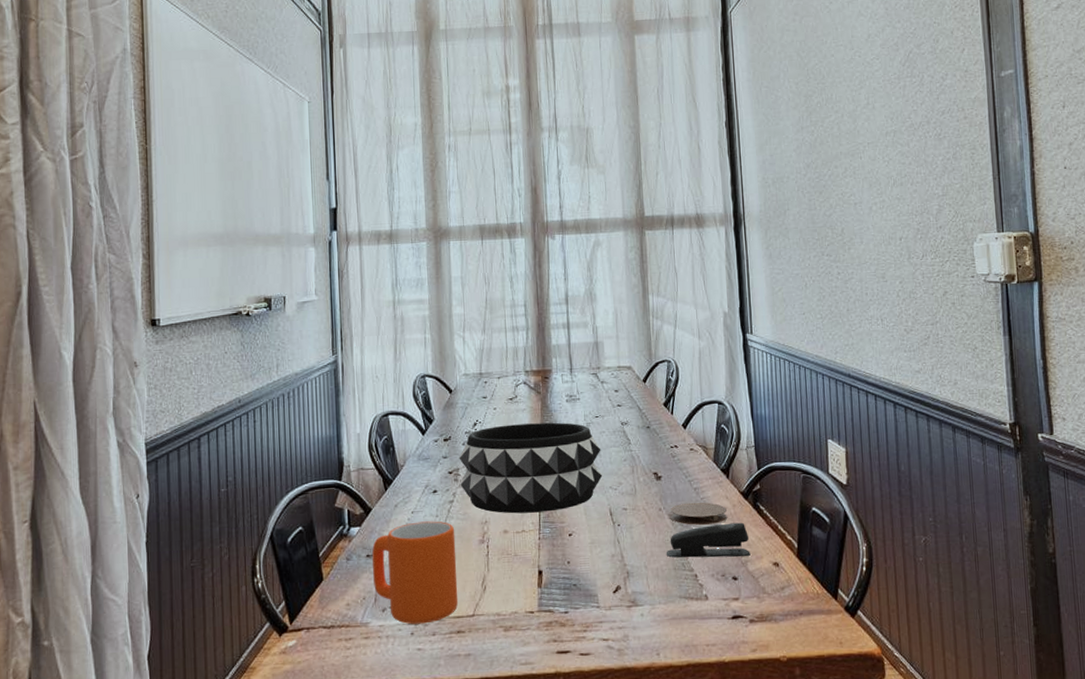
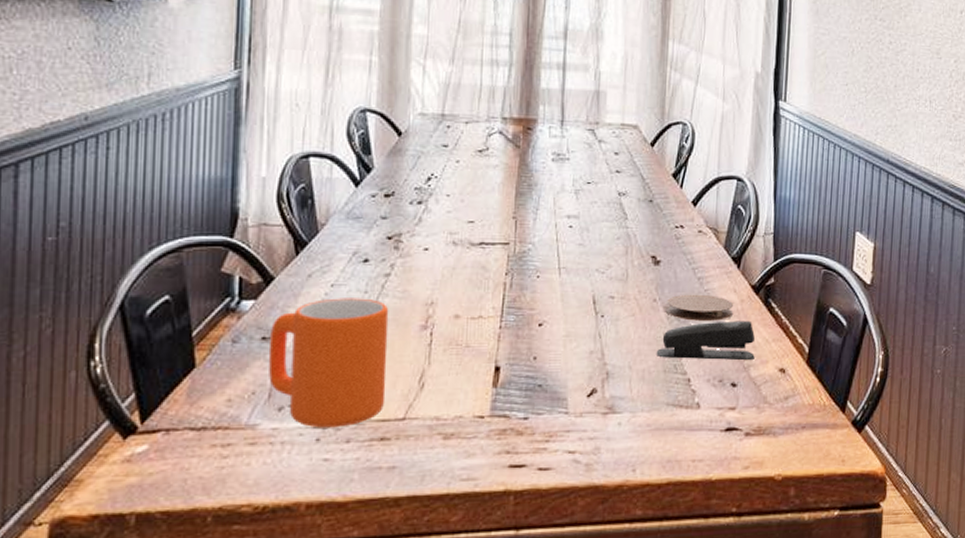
decorative bowl: present [459,422,603,514] -> none [401,183,590,295]

